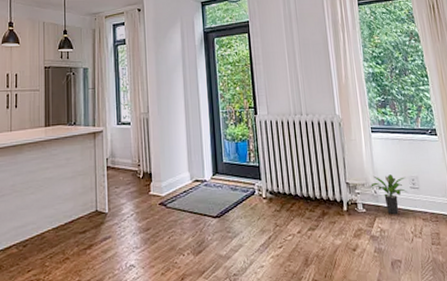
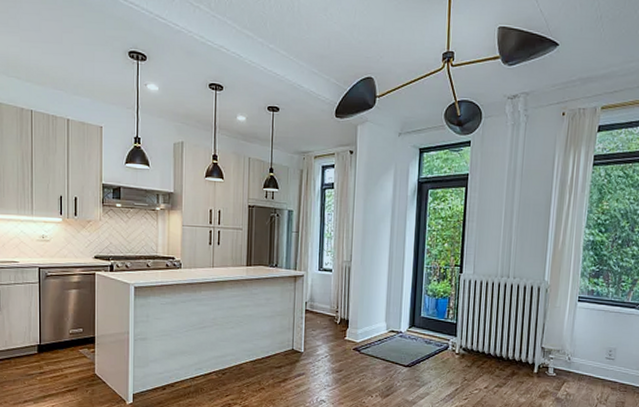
potted plant: present [370,175,408,215] -> none [564,343,604,382]

